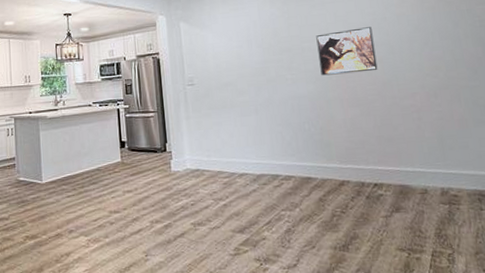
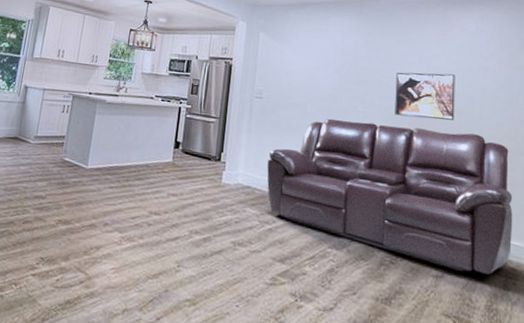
sofa: none [211,78,451,208] -> present [267,118,513,275]

